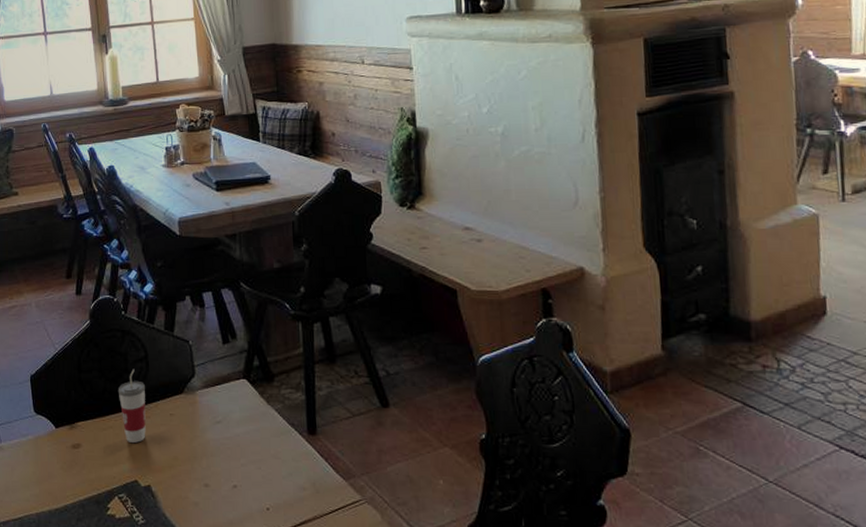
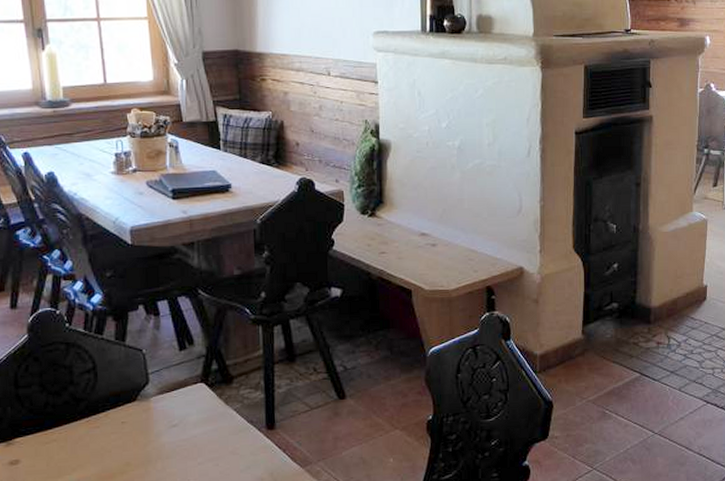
cup: present [117,369,146,443] -> none [62,380,95,453]

